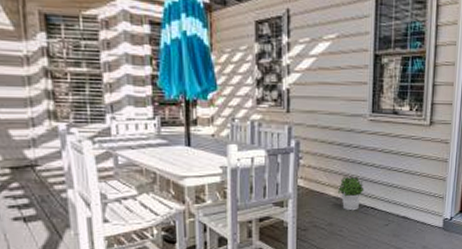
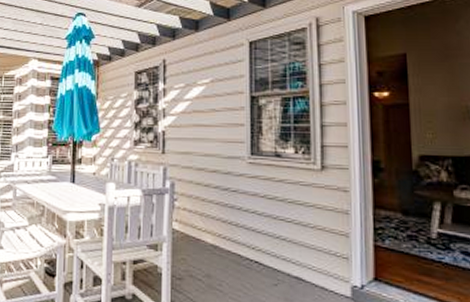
potted plant: present [337,176,364,211] -> none [215,222,246,263]

